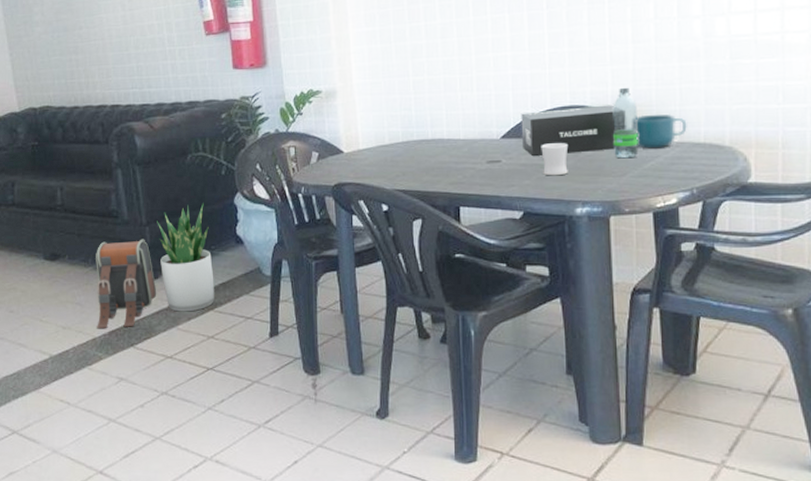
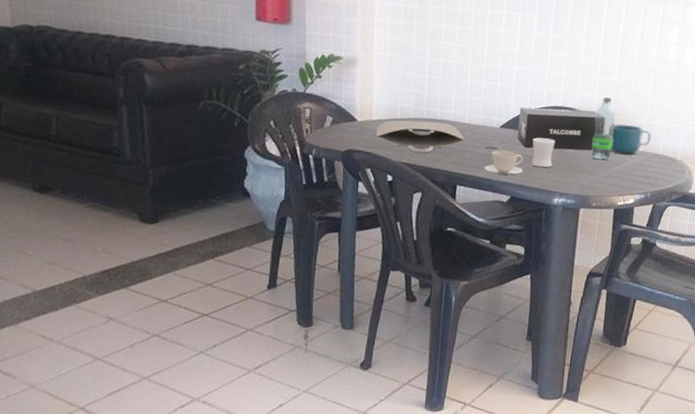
backpack: present [96,239,157,329] -> none [88,179,156,269]
planter: present [157,203,214,312] -> none [161,152,217,259]
tote bag: none [365,141,464,178] -> present [376,120,466,153]
teacup: none [488,162,535,189] -> present [484,150,524,175]

